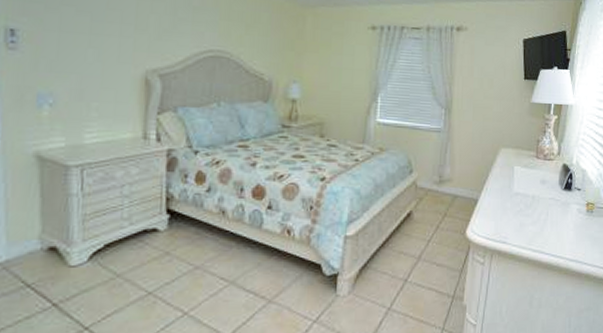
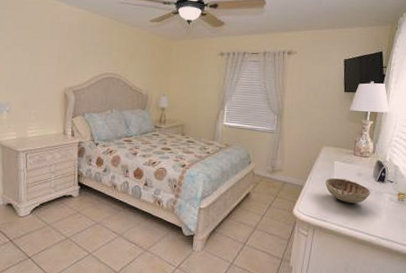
decorative bowl: none [504,188,557,218] -> present [325,178,371,203]

